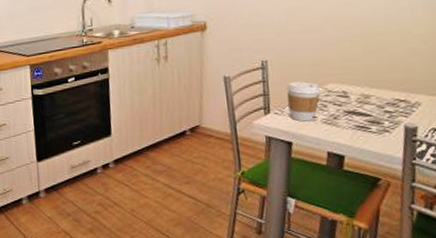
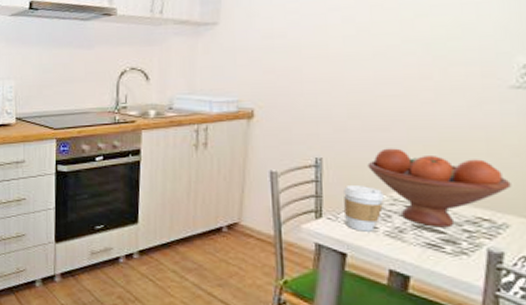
fruit bowl: none [305,46,421,112] -> present [367,148,512,228]

